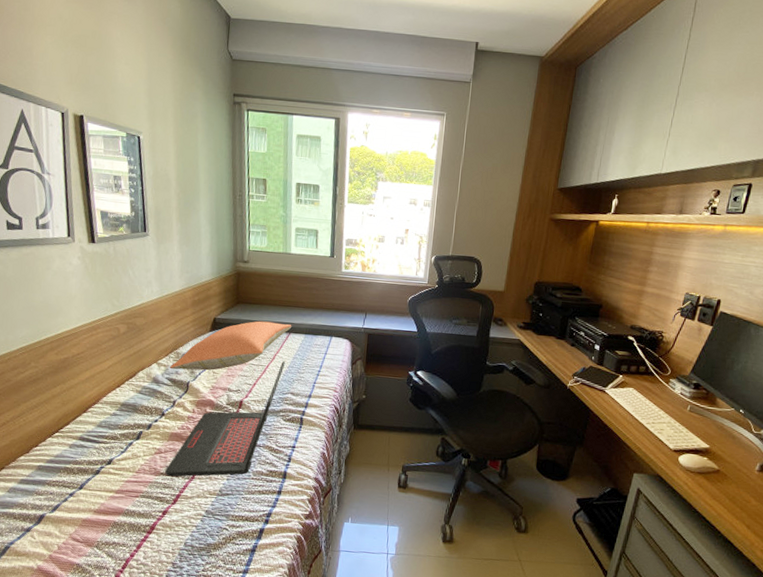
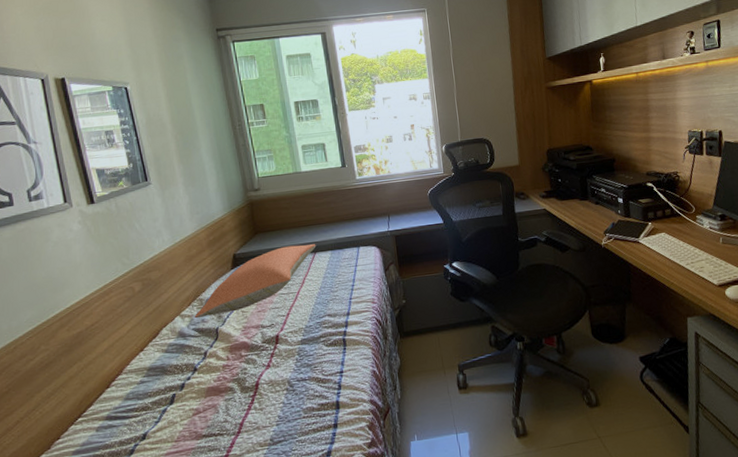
laptop: present [165,360,285,477] -> none [207,282,316,437]

